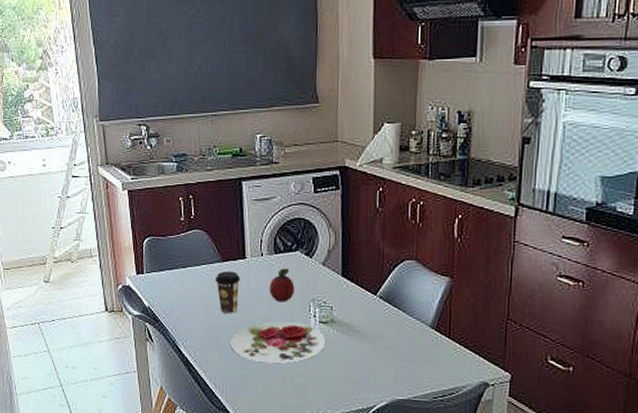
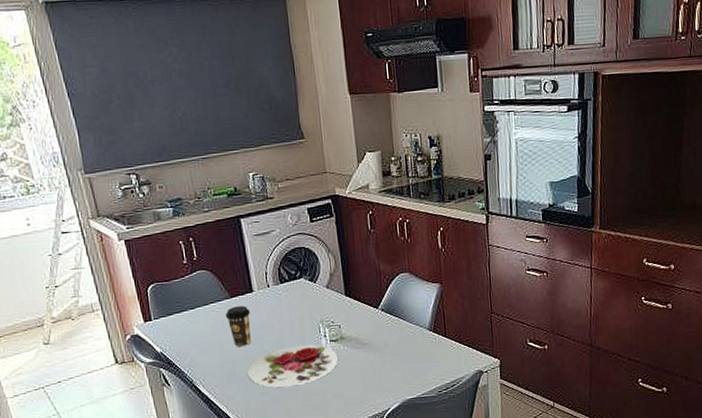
fruit: present [269,268,295,302] -> none [279,295,304,328]

